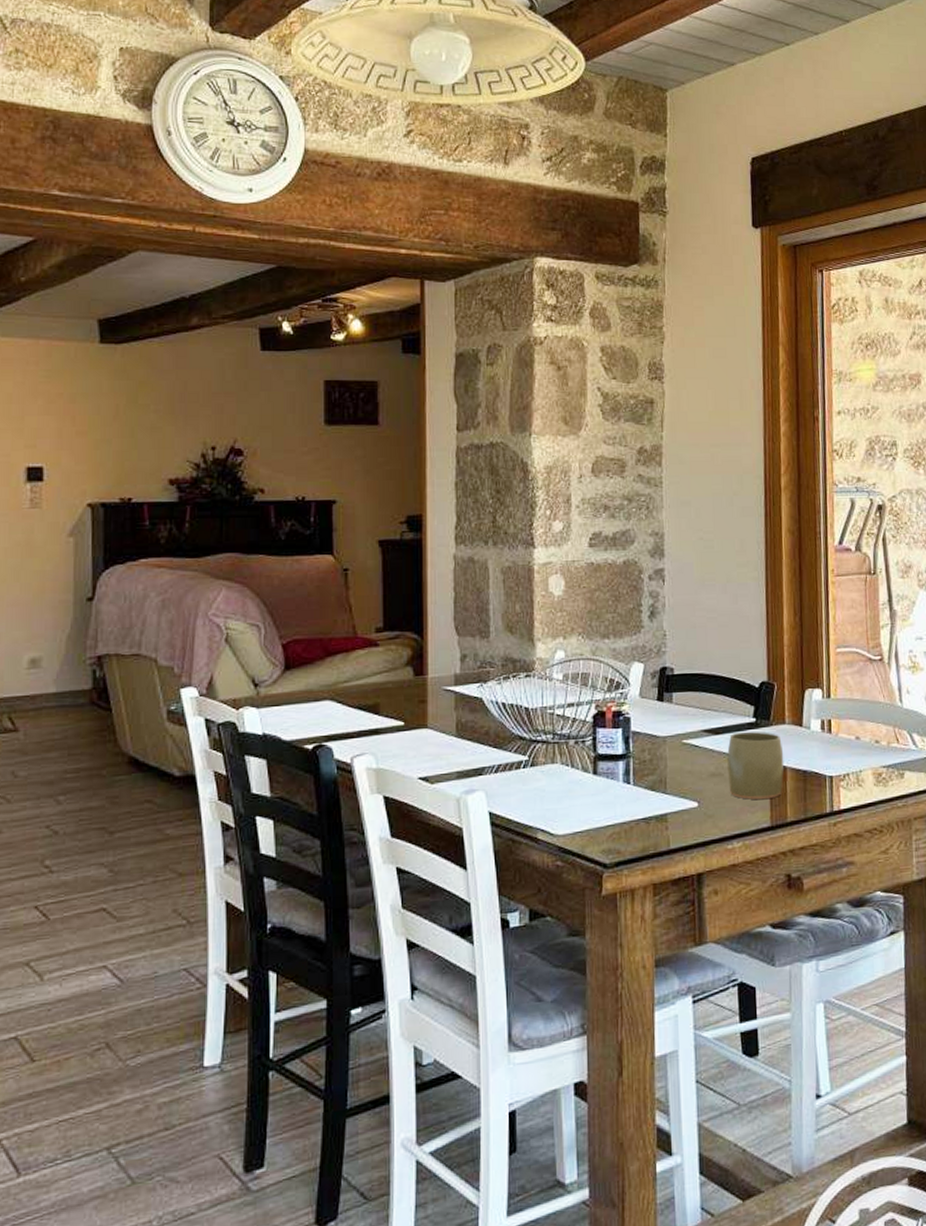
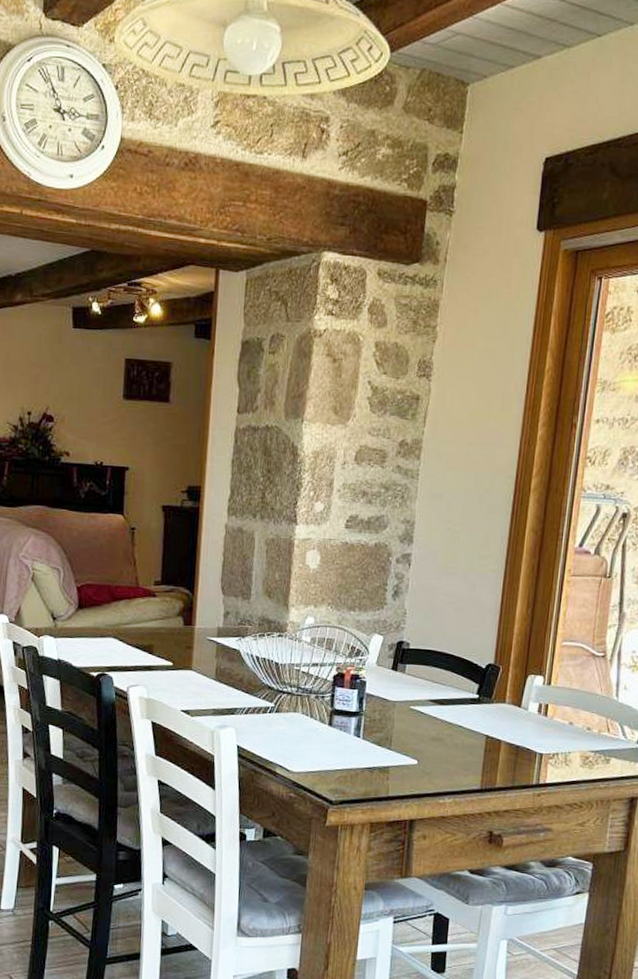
mug: present [727,731,784,800] -> none [447,705,501,766]

